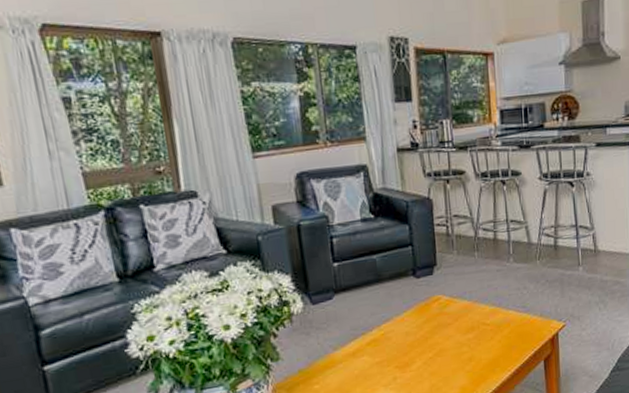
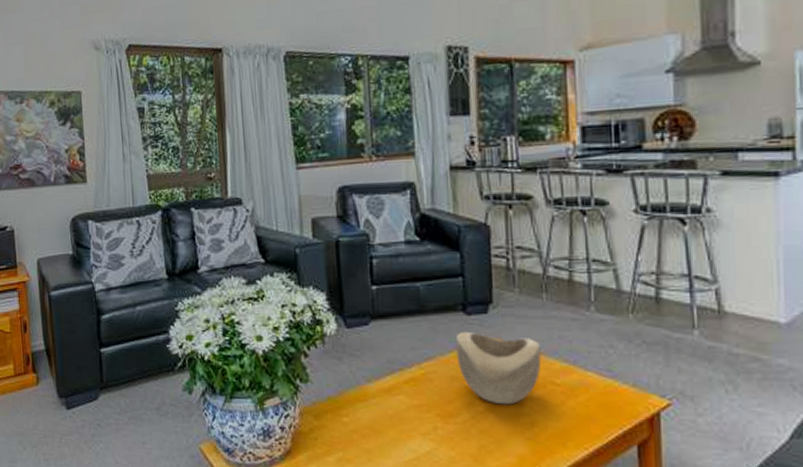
decorative bowl: none [408,290,476,349] -> present [455,331,542,405]

